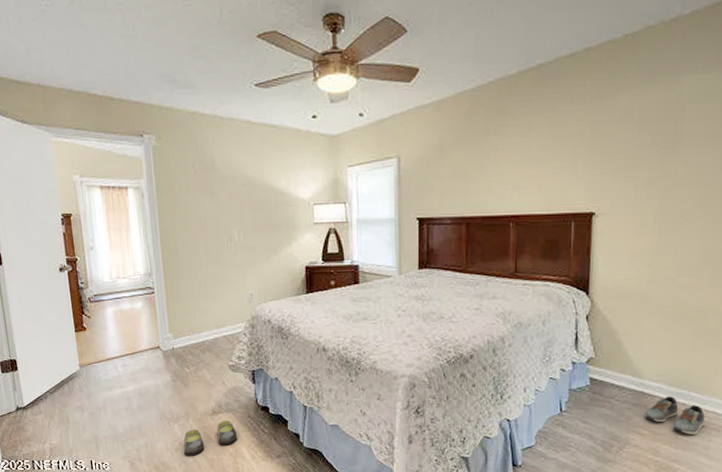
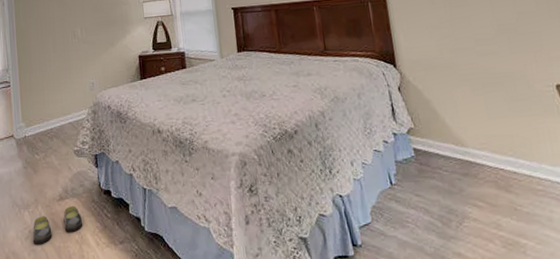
shoe: present [644,396,705,435] -> none [476,164,541,206]

